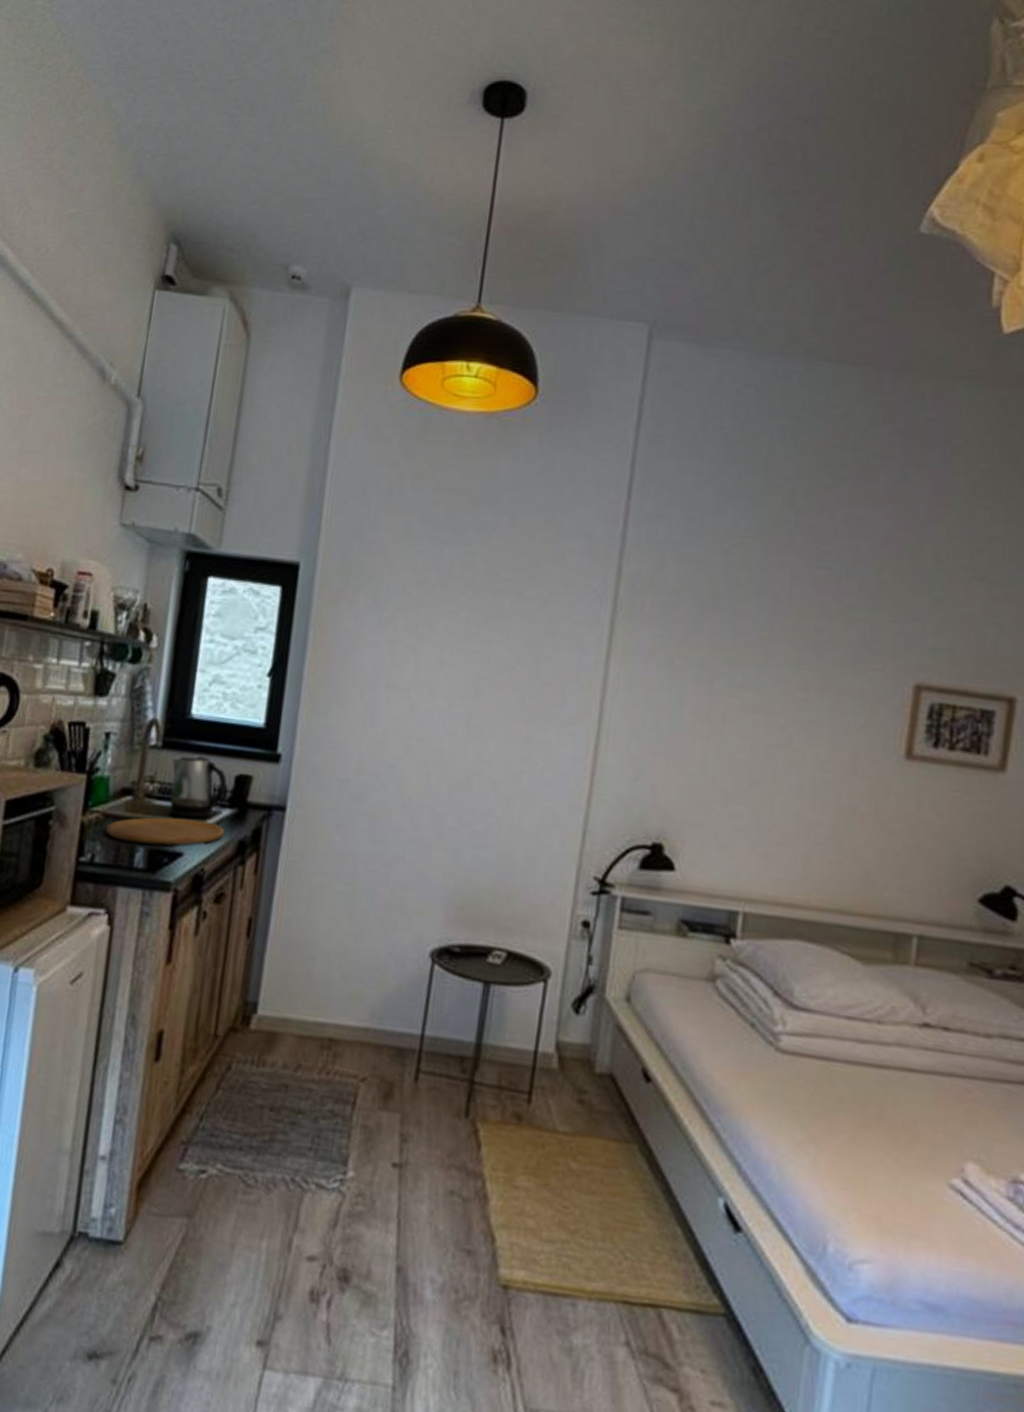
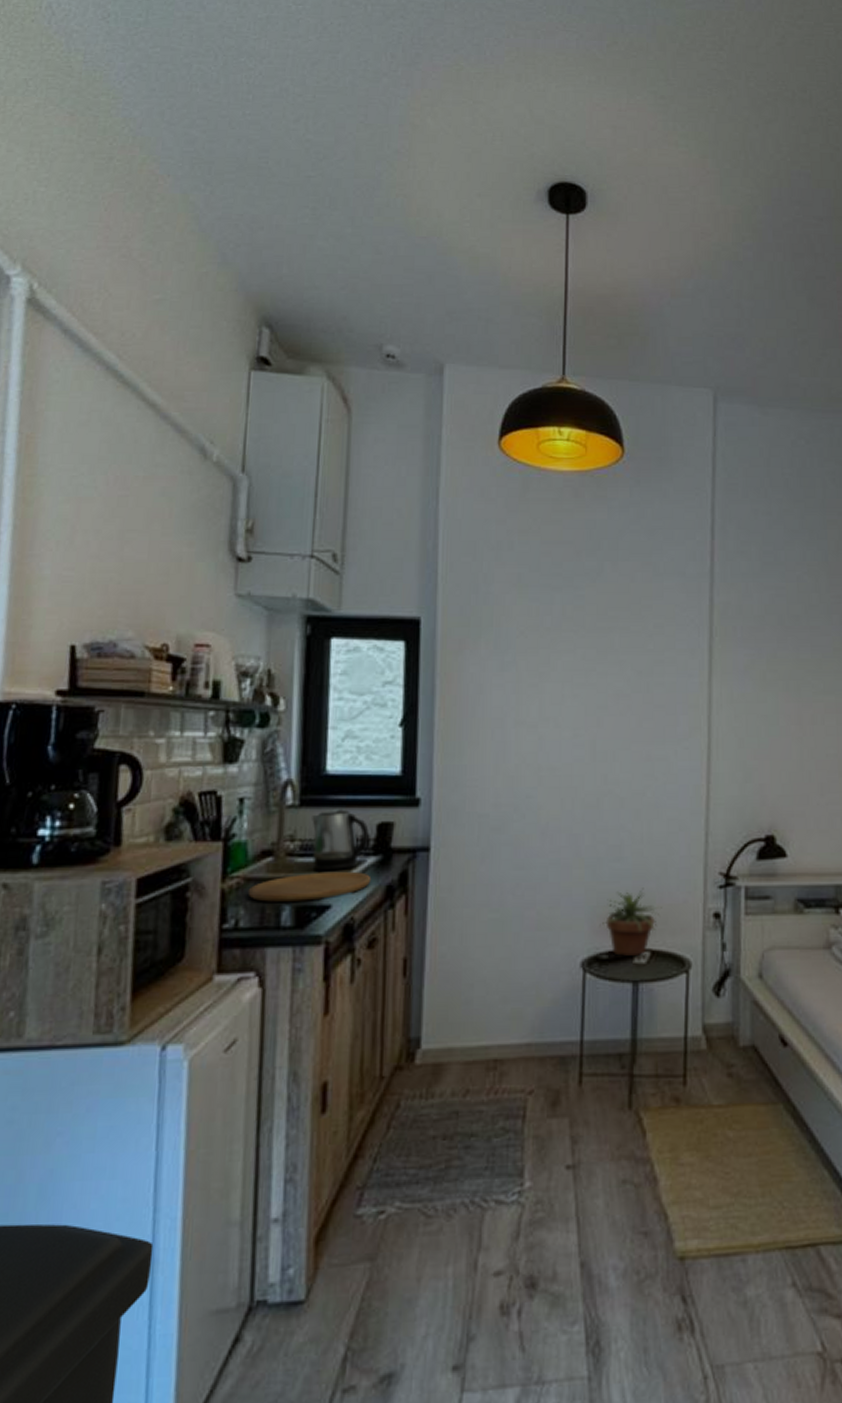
potted plant: none [454,881,525,956] -> present [599,888,662,957]

